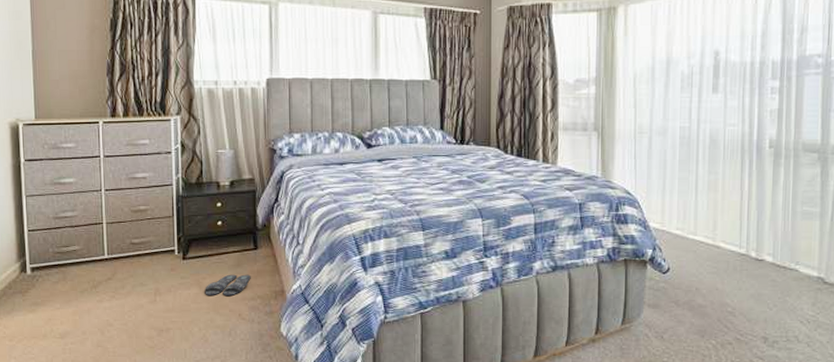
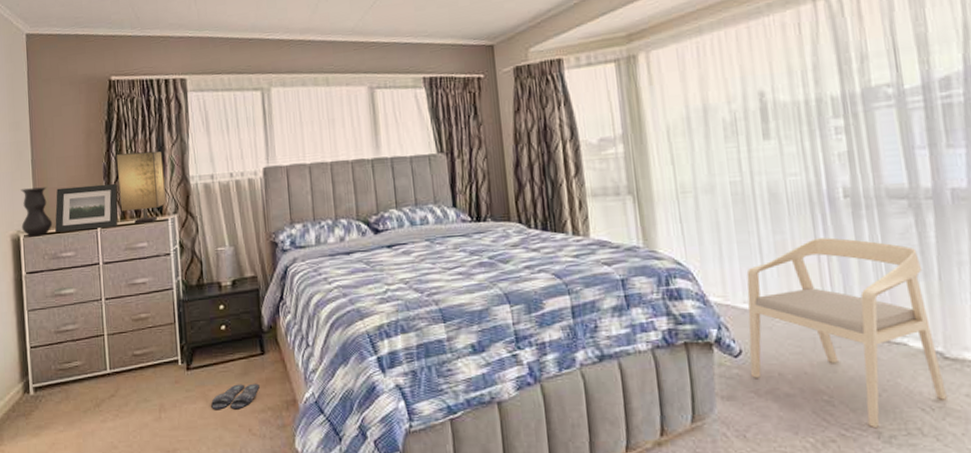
vase: none [20,78,53,126] -> present [20,187,53,237]
picture frame: none [55,80,122,125] -> present [55,183,119,234]
table lamp: none [120,52,169,122] -> present [116,150,166,225]
armchair: none [673,180,821,335] -> present [746,237,947,429]

